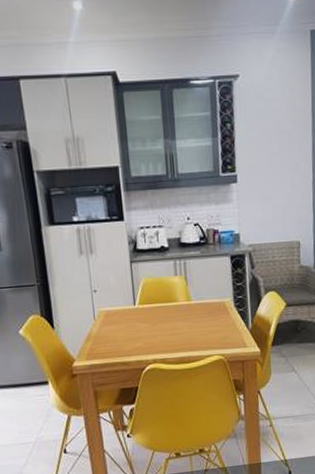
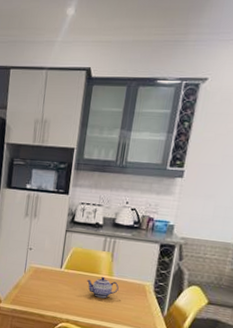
teapot: none [165,304,200,327] -> present [86,277,119,299]

